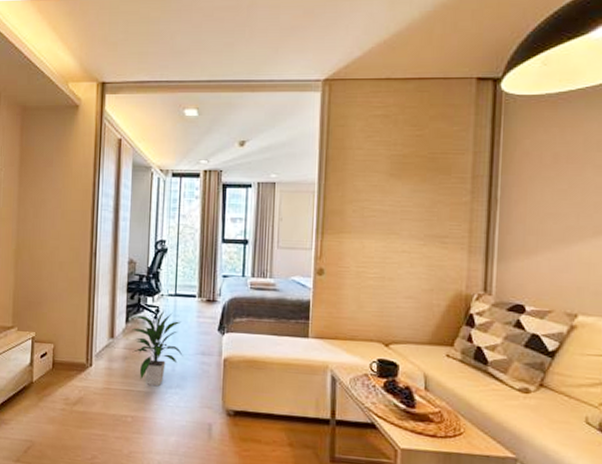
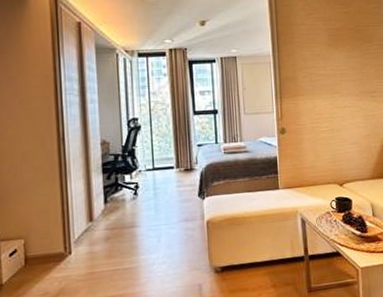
indoor plant: present [132,309,183,387] -> none [111,184,167,261]

